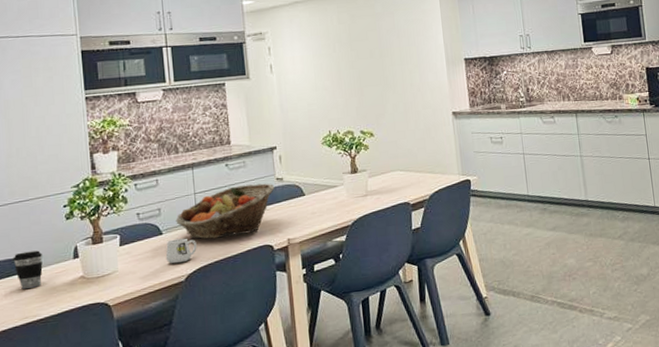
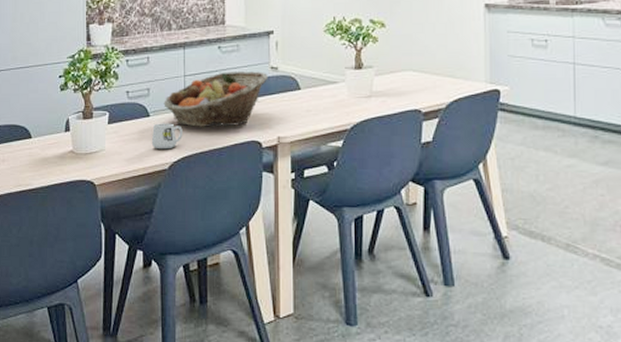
coffee cup: present [13,250,43,289] -> none [11,119,37,156]

